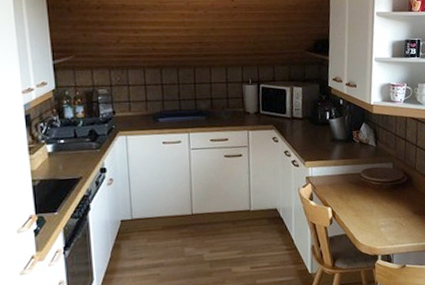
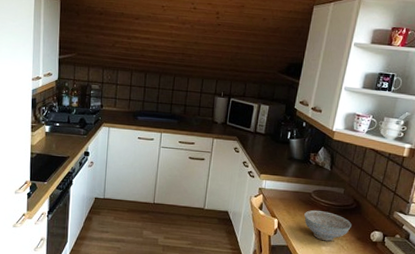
decorative bowl: none [357,190,406,222] -> present [304,210,352,242]

